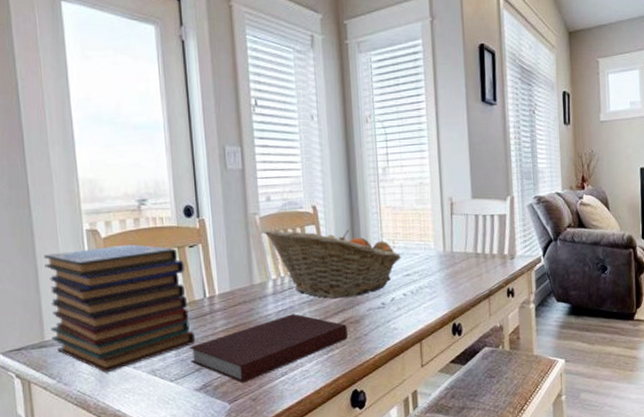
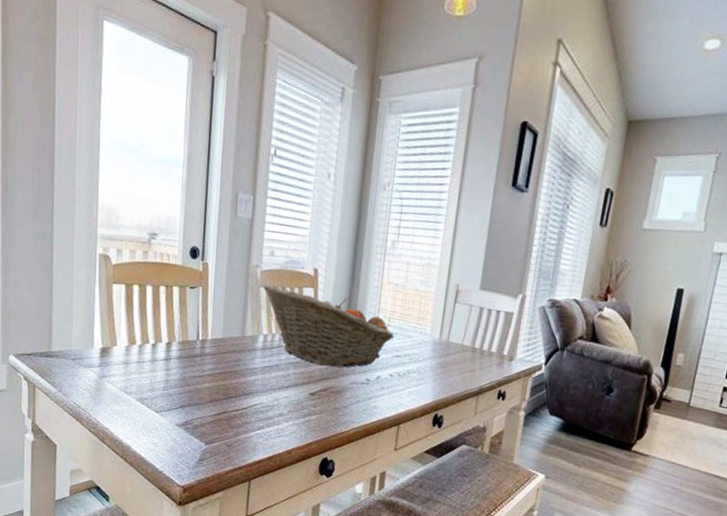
book stack: present [44,244,196,373] -> none [57,271,184,392]
notebook: present [190,314,348,383] -> none [176,372,328,429]

